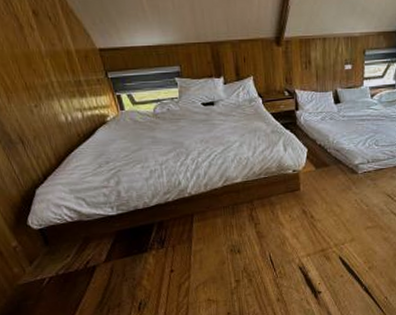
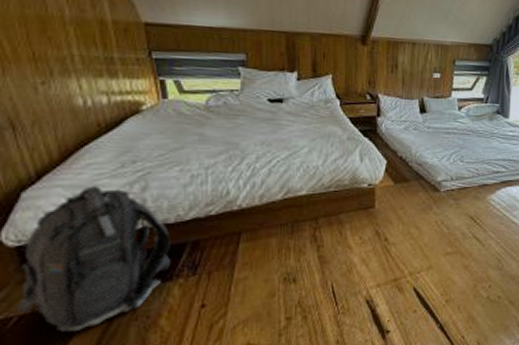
backpack: none [45,182,144,289] -> present [16,186,171,332]

